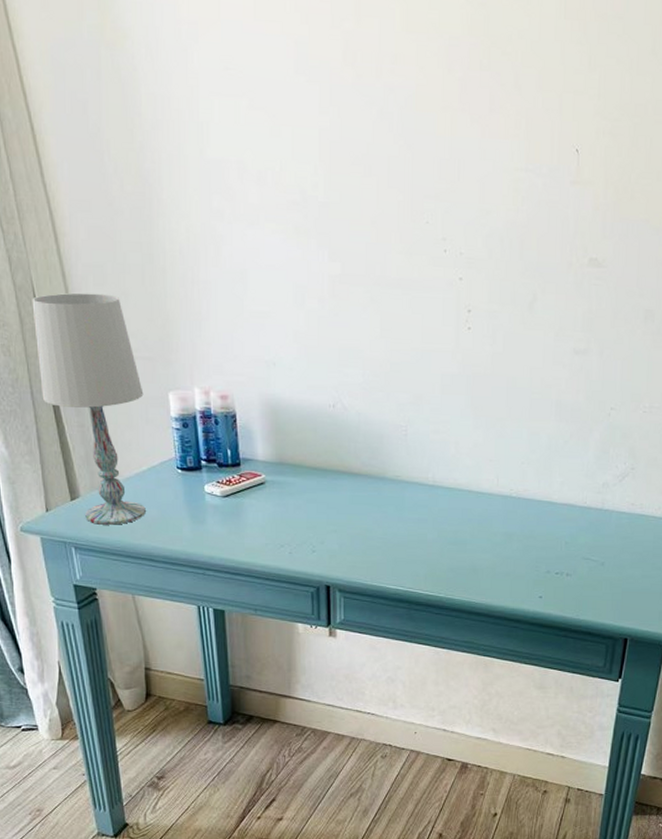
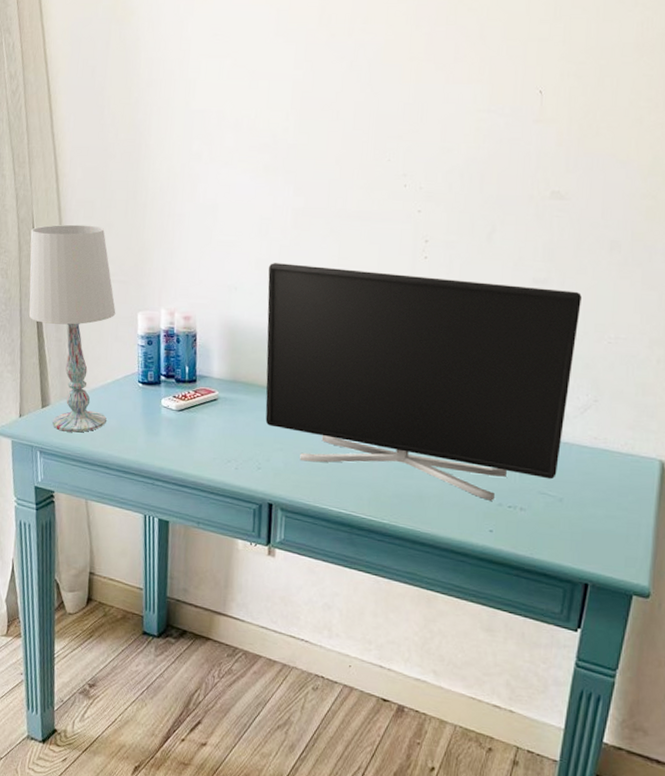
monitor: none [307,335,619,569] -> present [265,263,582,501]

